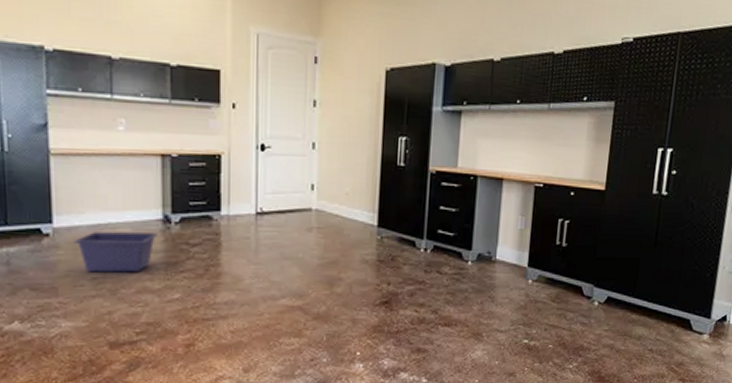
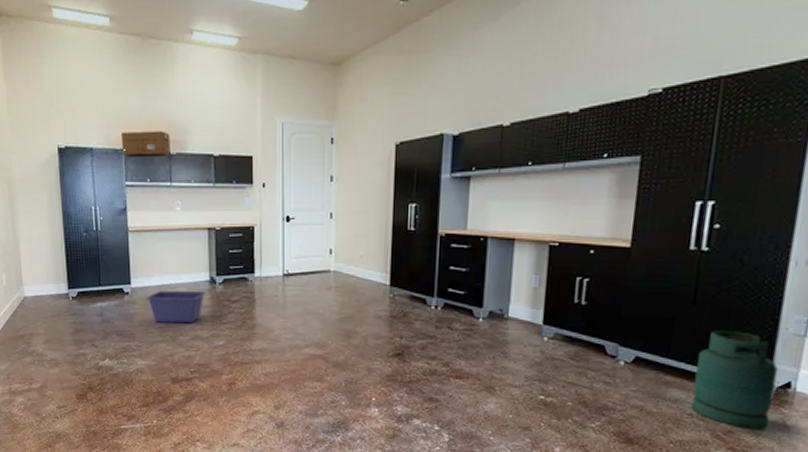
box: none [40,24,112,62] -> present [120,131,171,158]
gas cylinder: none [652,270,718,360] -> present [691,331,778,429]

